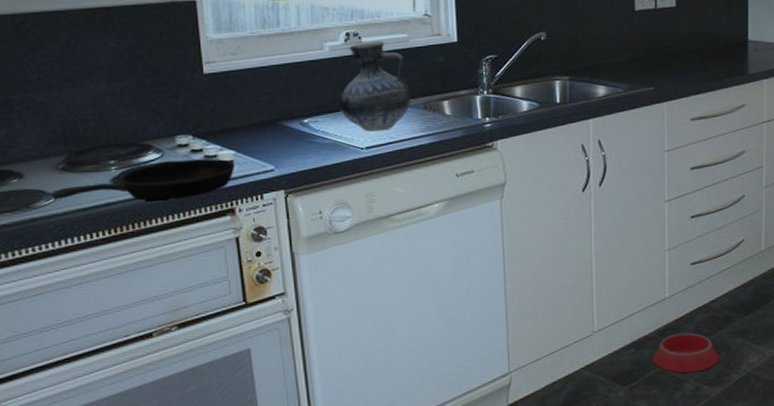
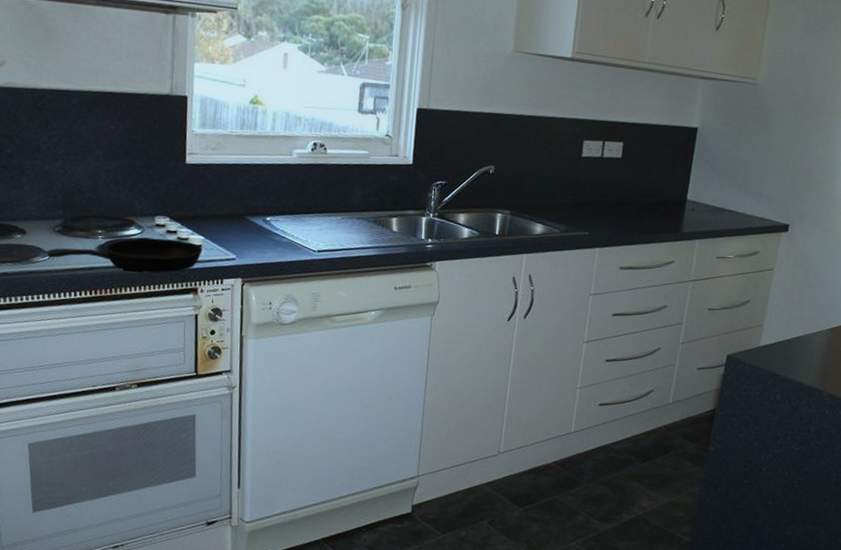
ceramic jug: present [339,41,412,132] -> none [299,154,364,238]
pet bowl: present [652,332,720,373] -> none [550,467,614,507]

